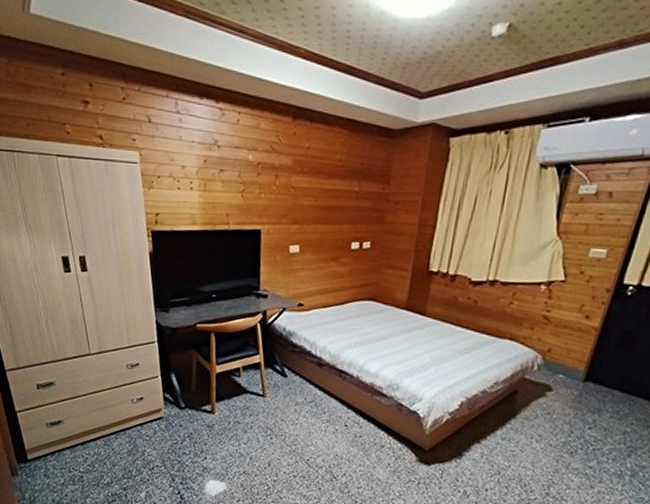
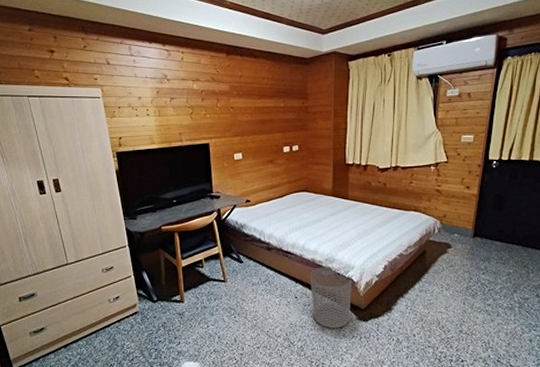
waste bin: none [364,393,417,469] -> present [311,267,351,328]

